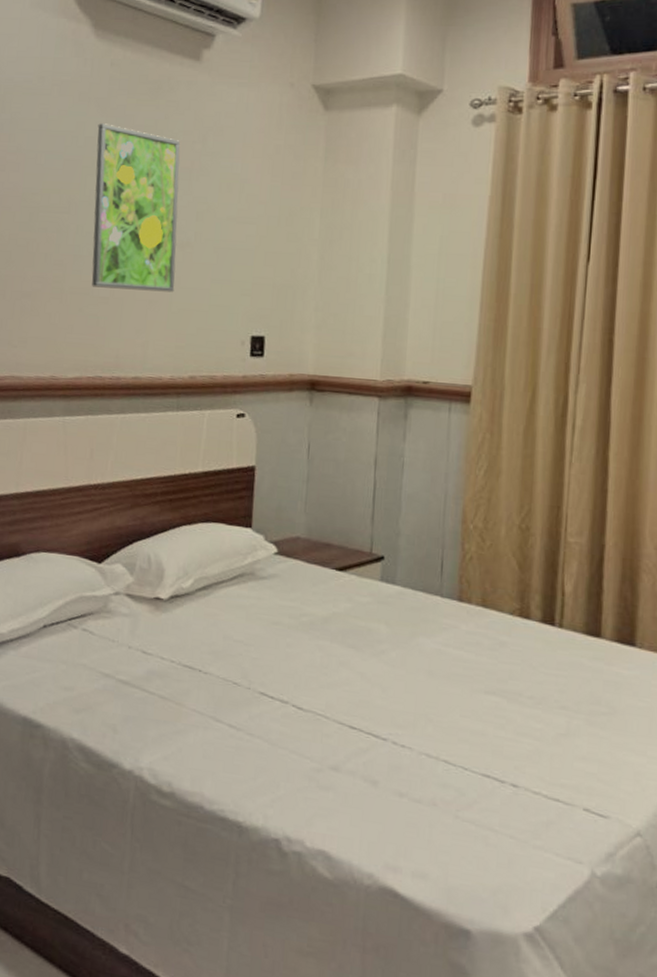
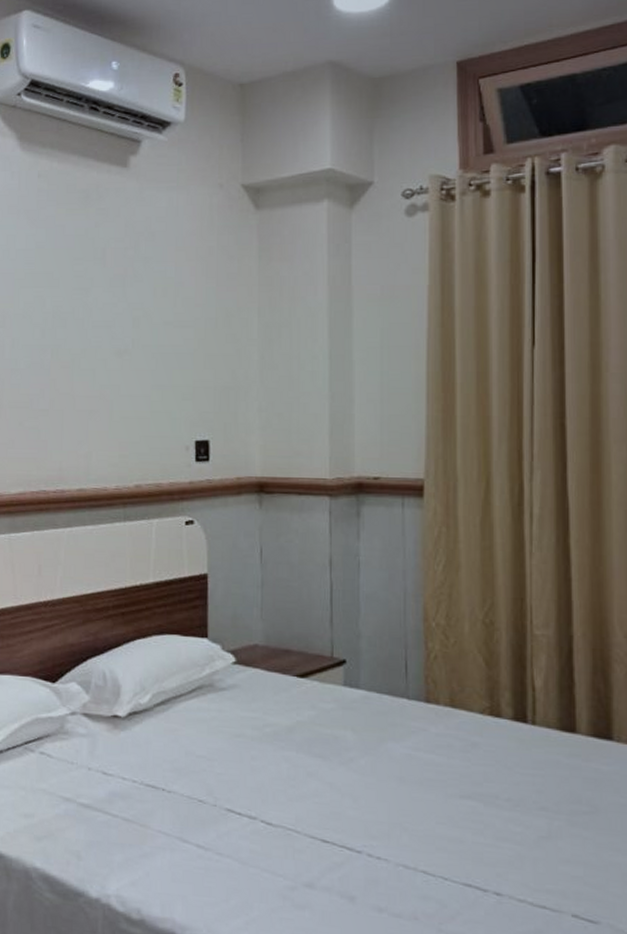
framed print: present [92,123,181,293] -> none [28,235,115,401]

